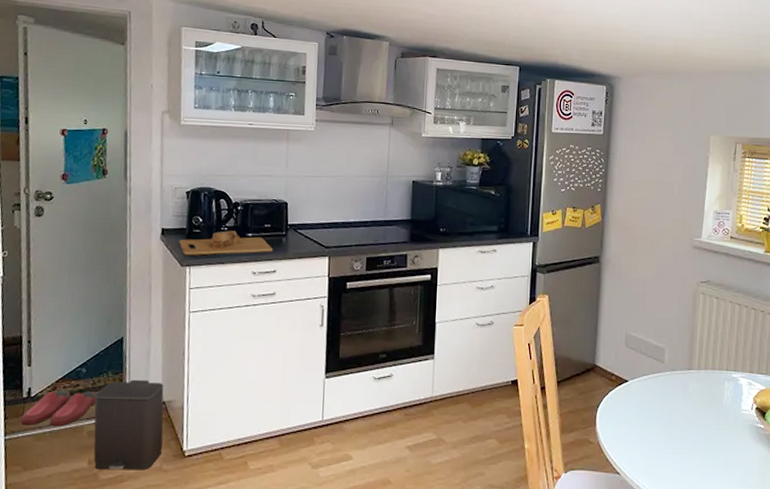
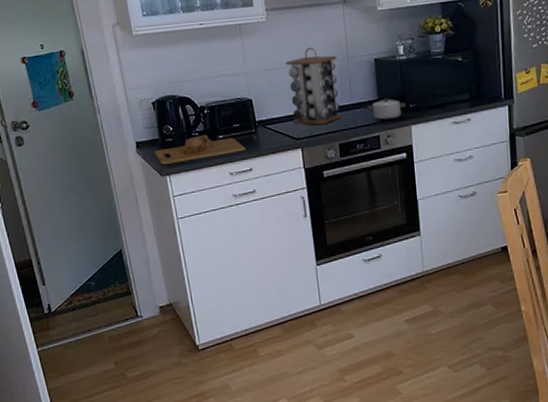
slippers: present [20,390,96,427] -> none [47,301,109,337]
pedal bin: present [93,379,164,470] -> none [107,285,178,369]
spice rack: none [323,161,377,237] -> present [285,47,342,126]
cooking pot: none [399,219,437,241] -> present [367,98,407,121]

